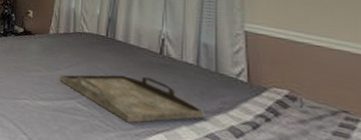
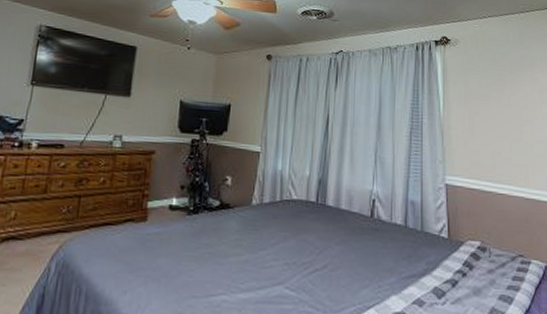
serving tray: present [59,74,205,124] -> none [264,245,412,303]

